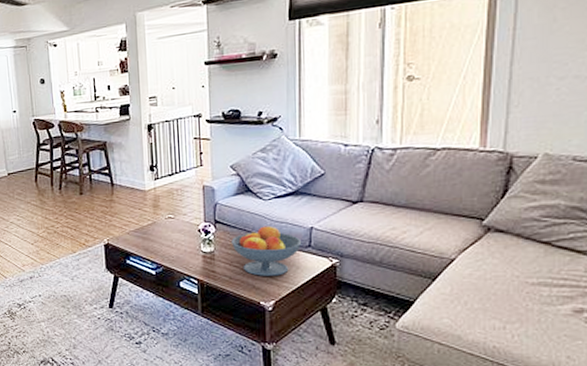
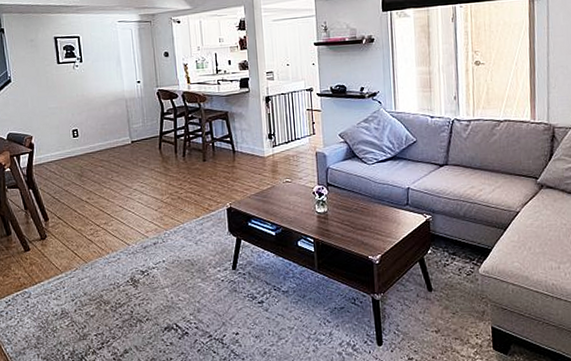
fruit bowl: present [231,226,302,276] -> none [342,187,401,233]

